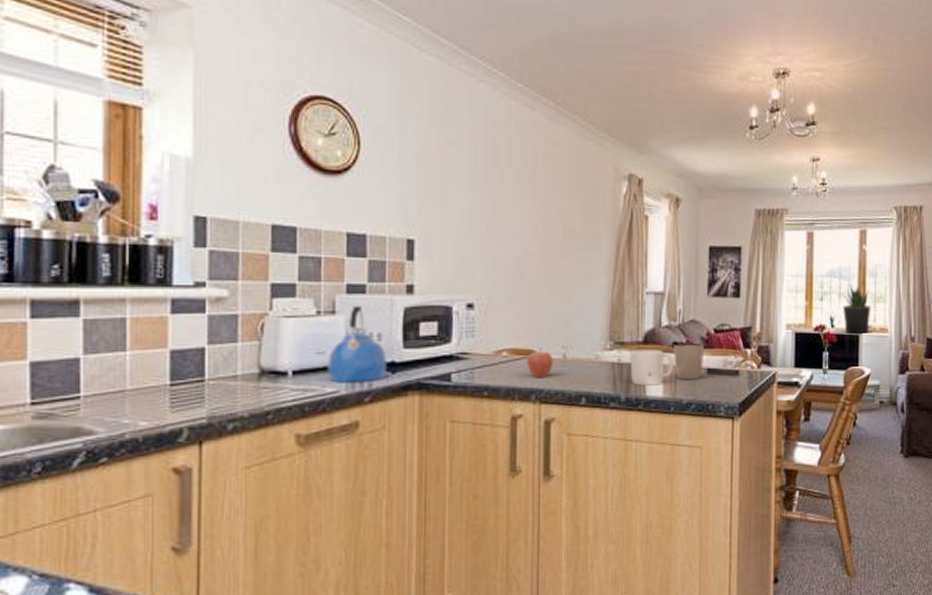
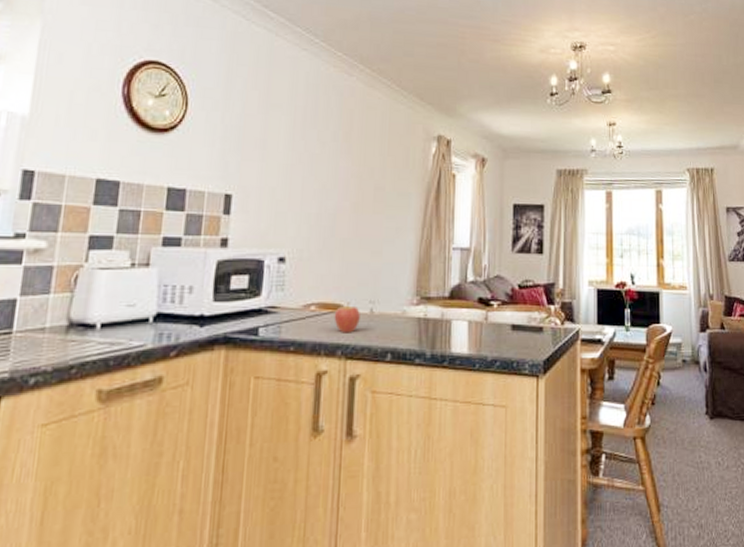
kettle: present [326,305,387,383] -> none [135,257,197,336]
mug: present [630,350,674,386] -> none [436,305,479,342]
cup: present [674,344,704,381] -> none [479,299,508,337]
planter: present [842,284,871,335] -> none [641,242,670,292]

